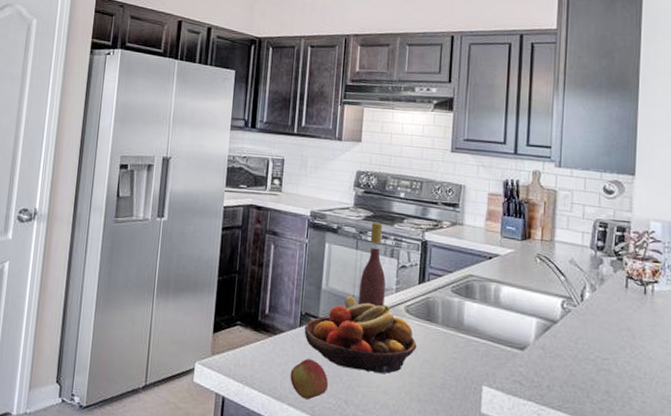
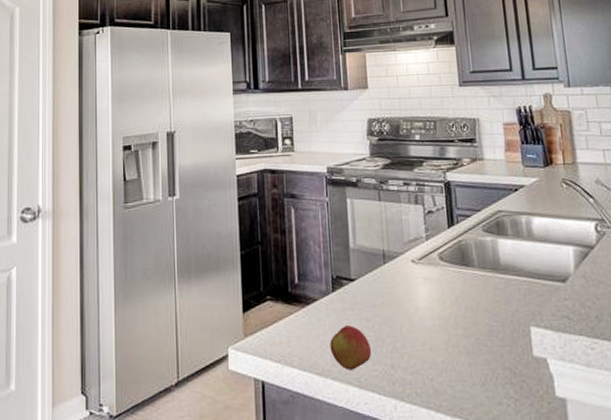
fruit bowl: present [304,295,417,374] -> none [338,251,457,330]
wine bottle: present [357,222,386,307] -> none [387,169,416,259]

